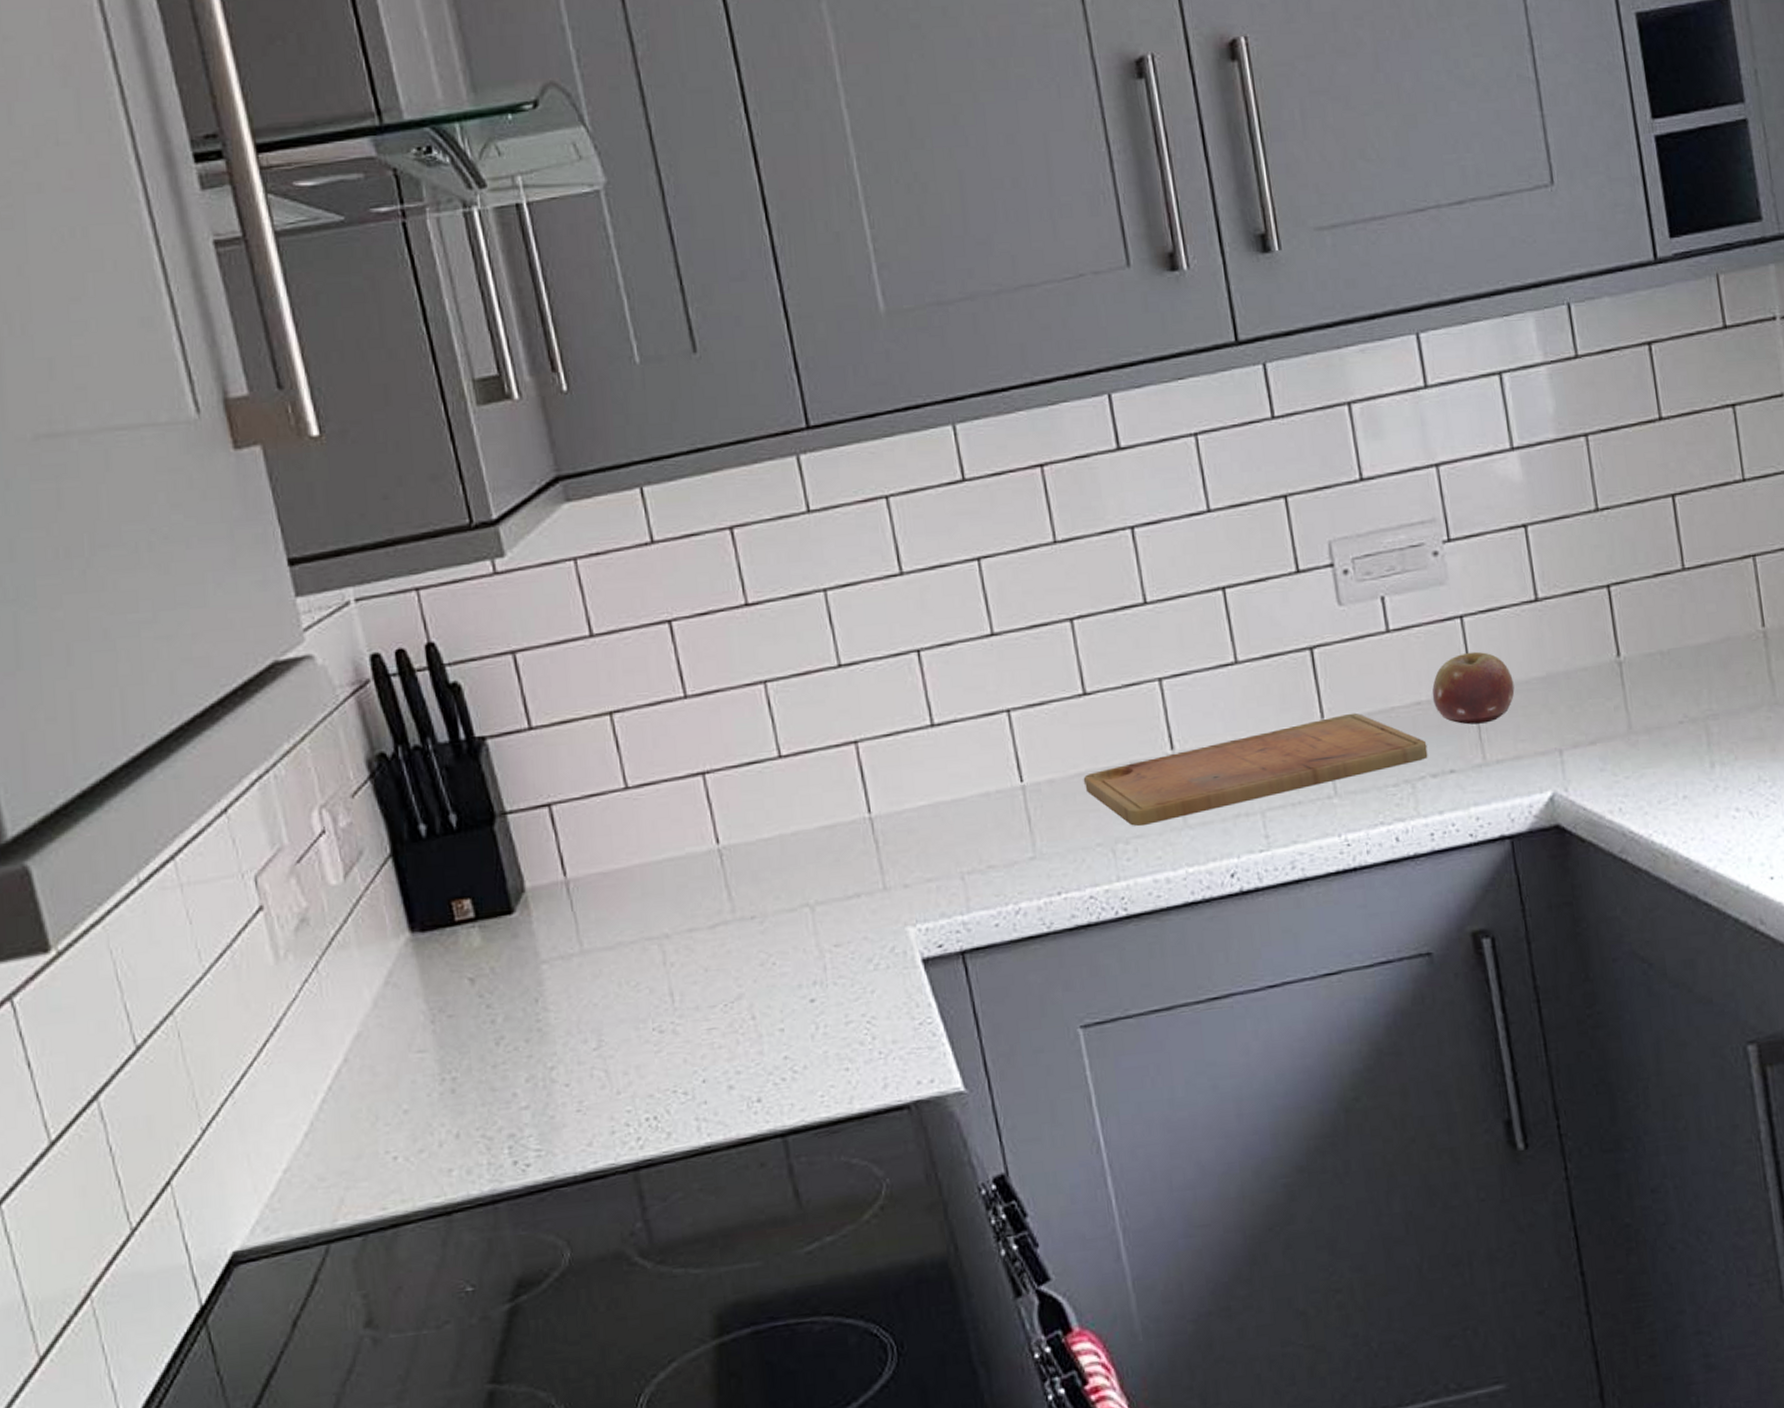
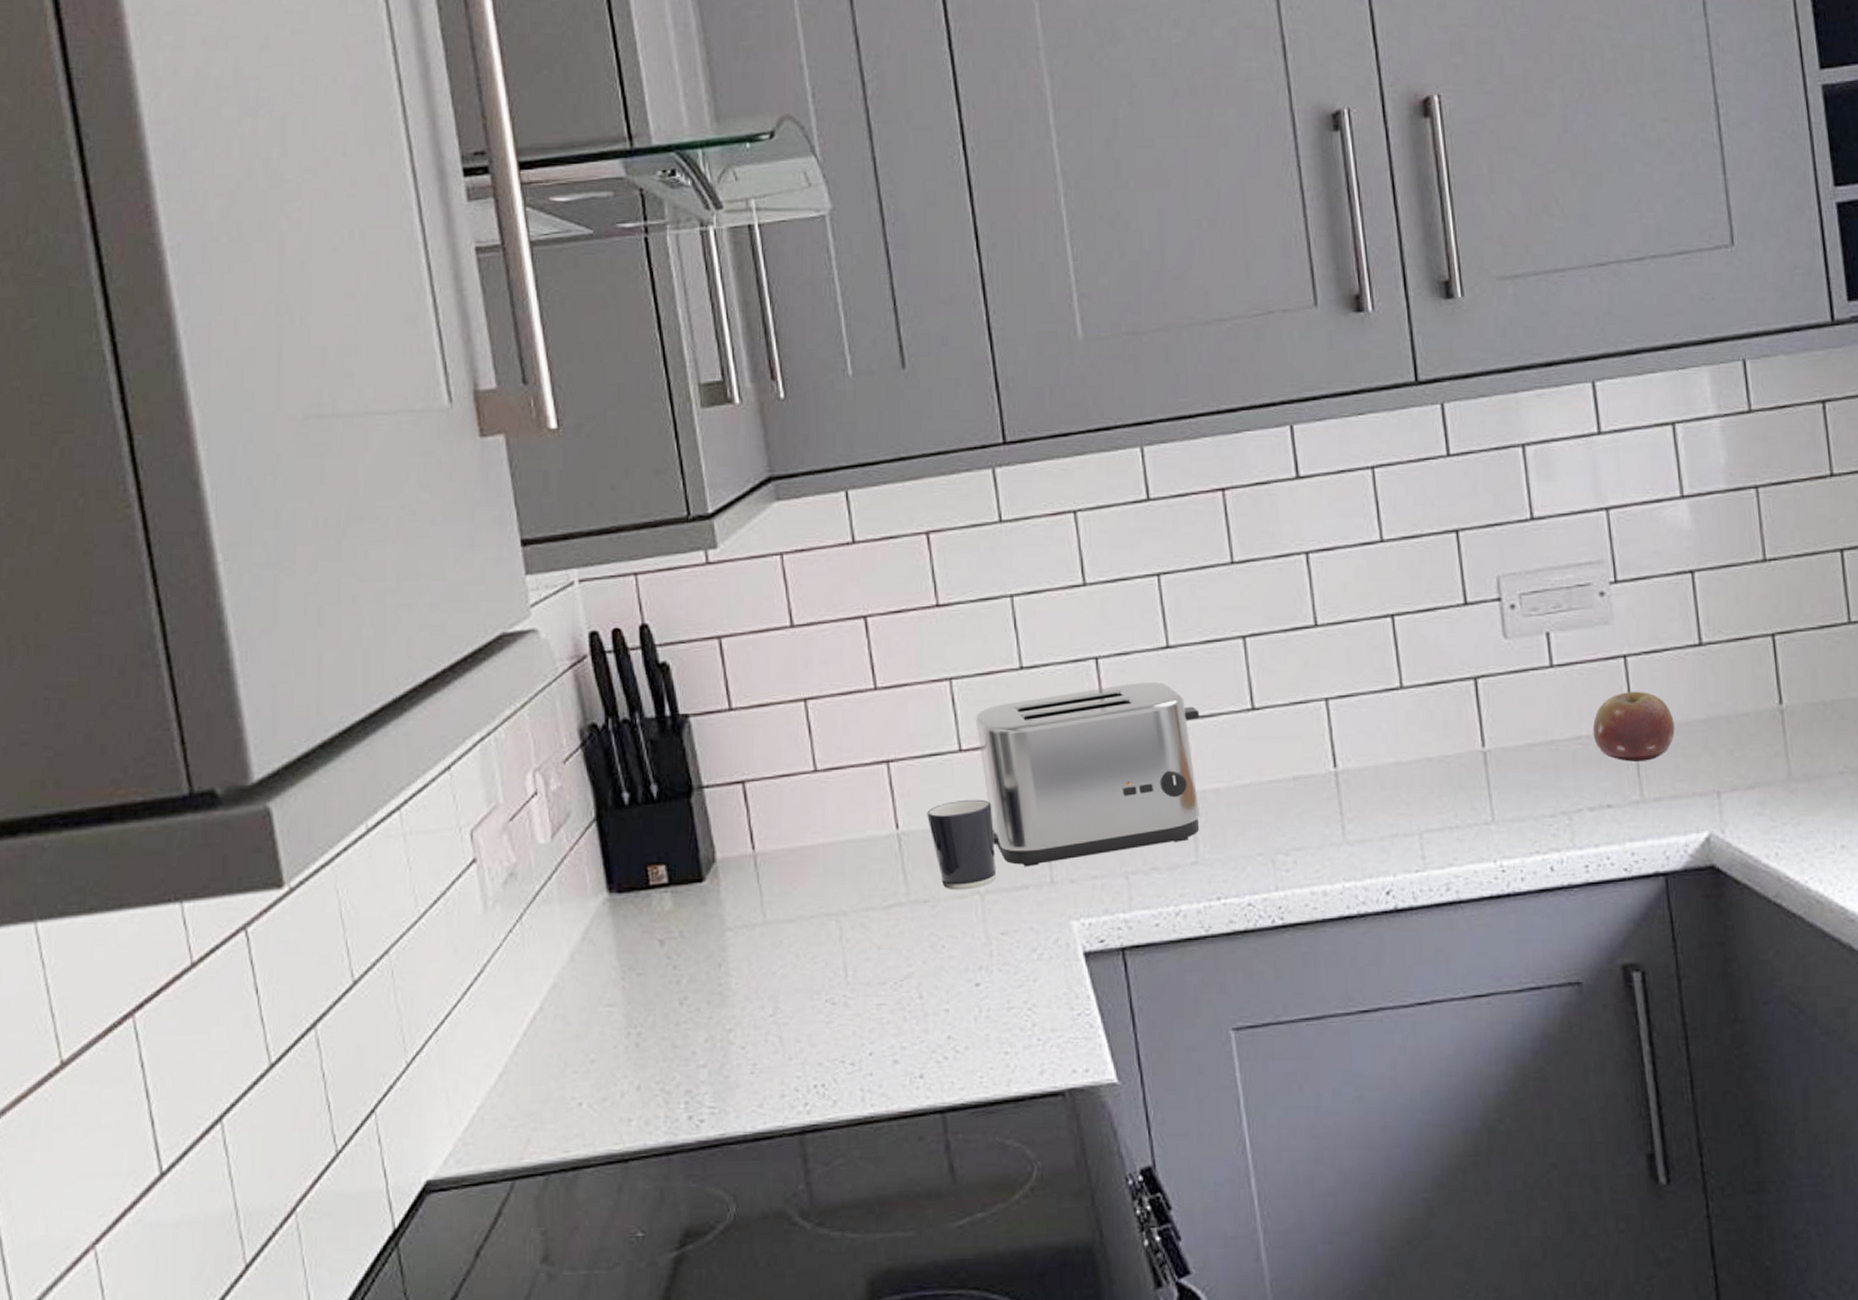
mug: none [748,806,826,904] -> present [927,799,997,891]
toaster: none [794,672,1036,875] -> present [975,682,1200,867]
cutting board: present [1084,712,1428,827] -> none [1248,743,1586,840]

